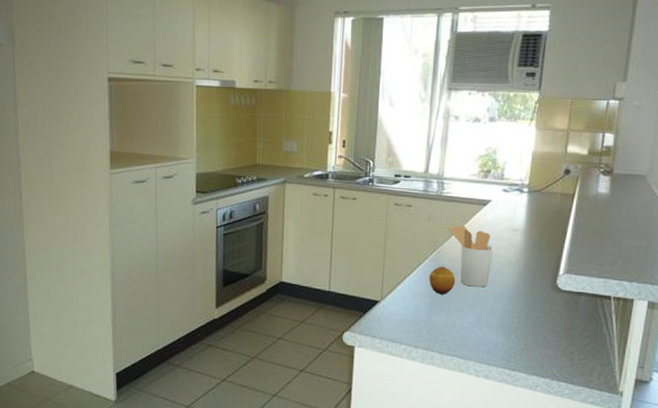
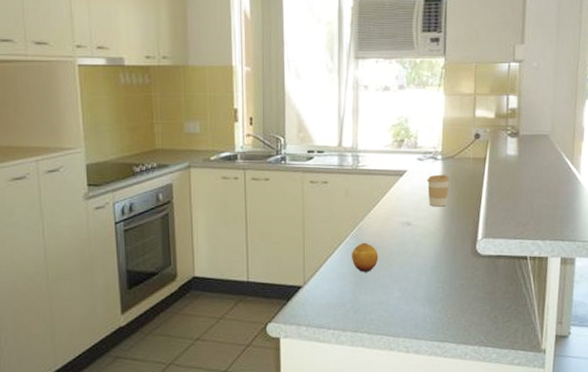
utensil holder: present [448,225,494,288] -> none [366,199,414,261]
coffee cup: none [511,206,534,239] -> present [427,174,449,207]

